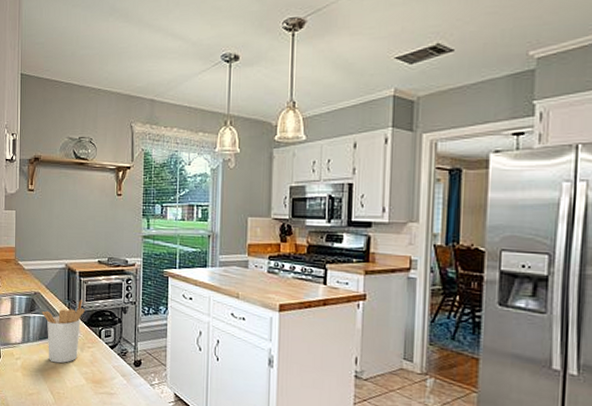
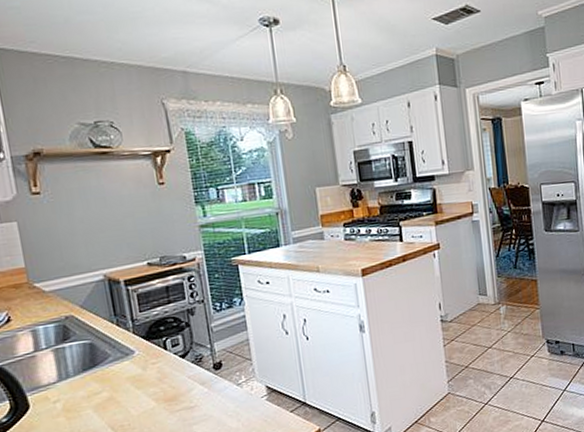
utensil holder: present [42,300,86,364] -> none [80,312,141,394]

